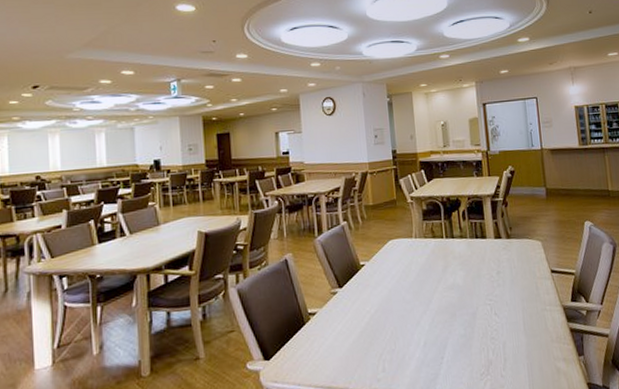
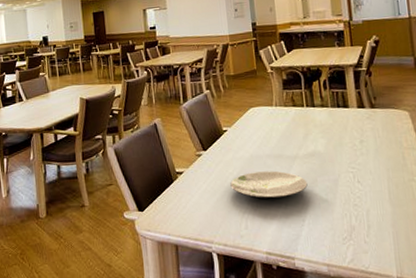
plate: none [367,306,447,337] -> present [230,171,308,199]

